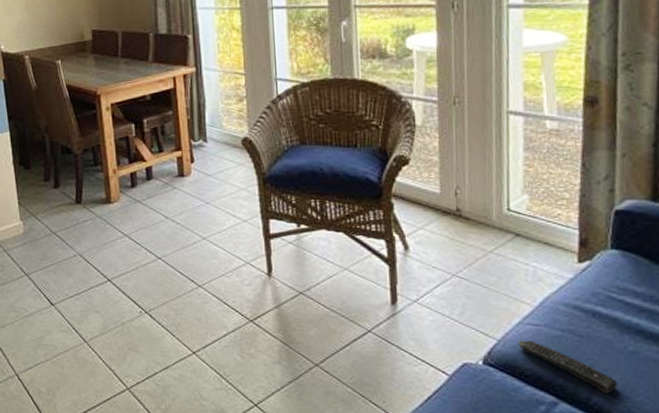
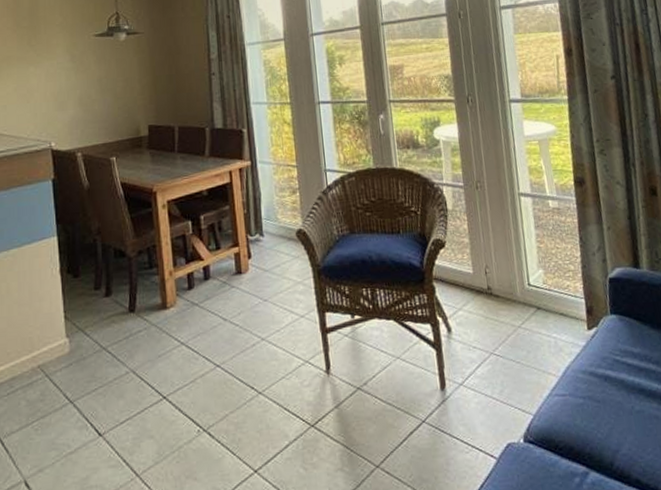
remote control: present [518,340,618,394] -> none [550,411,632,457]

